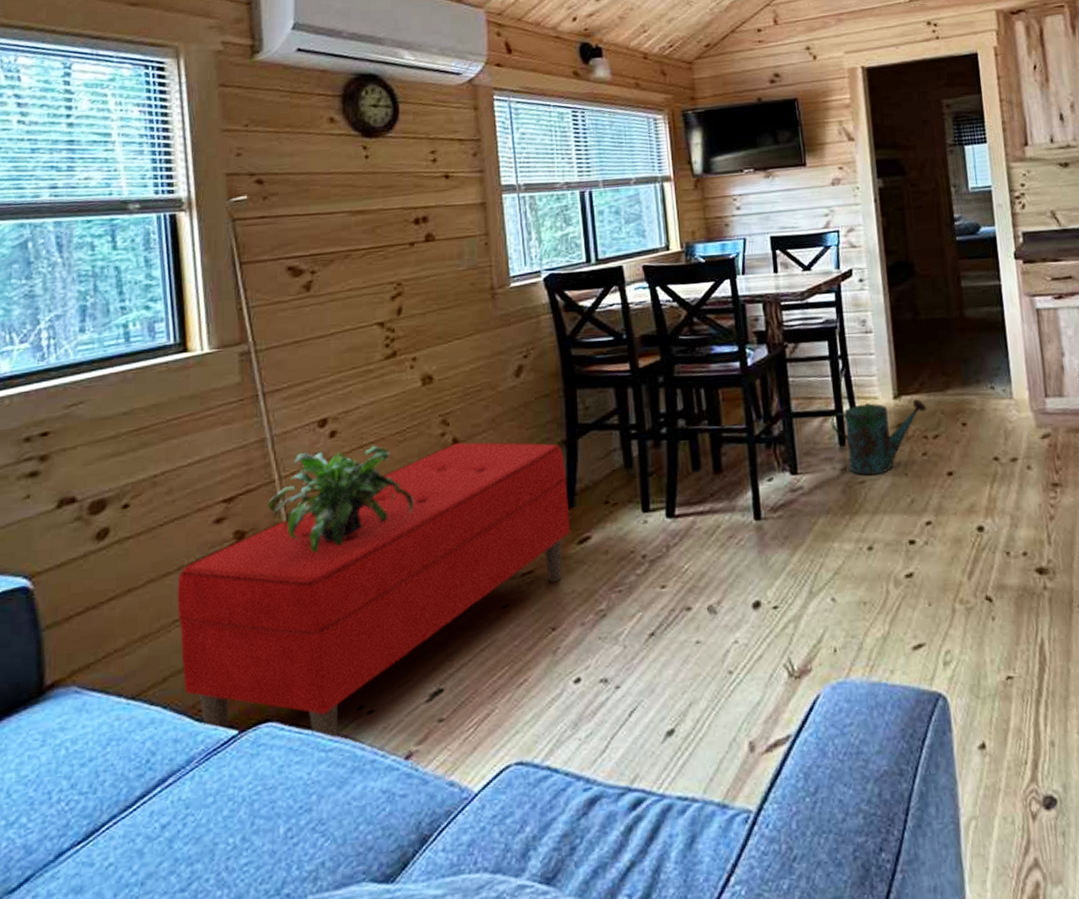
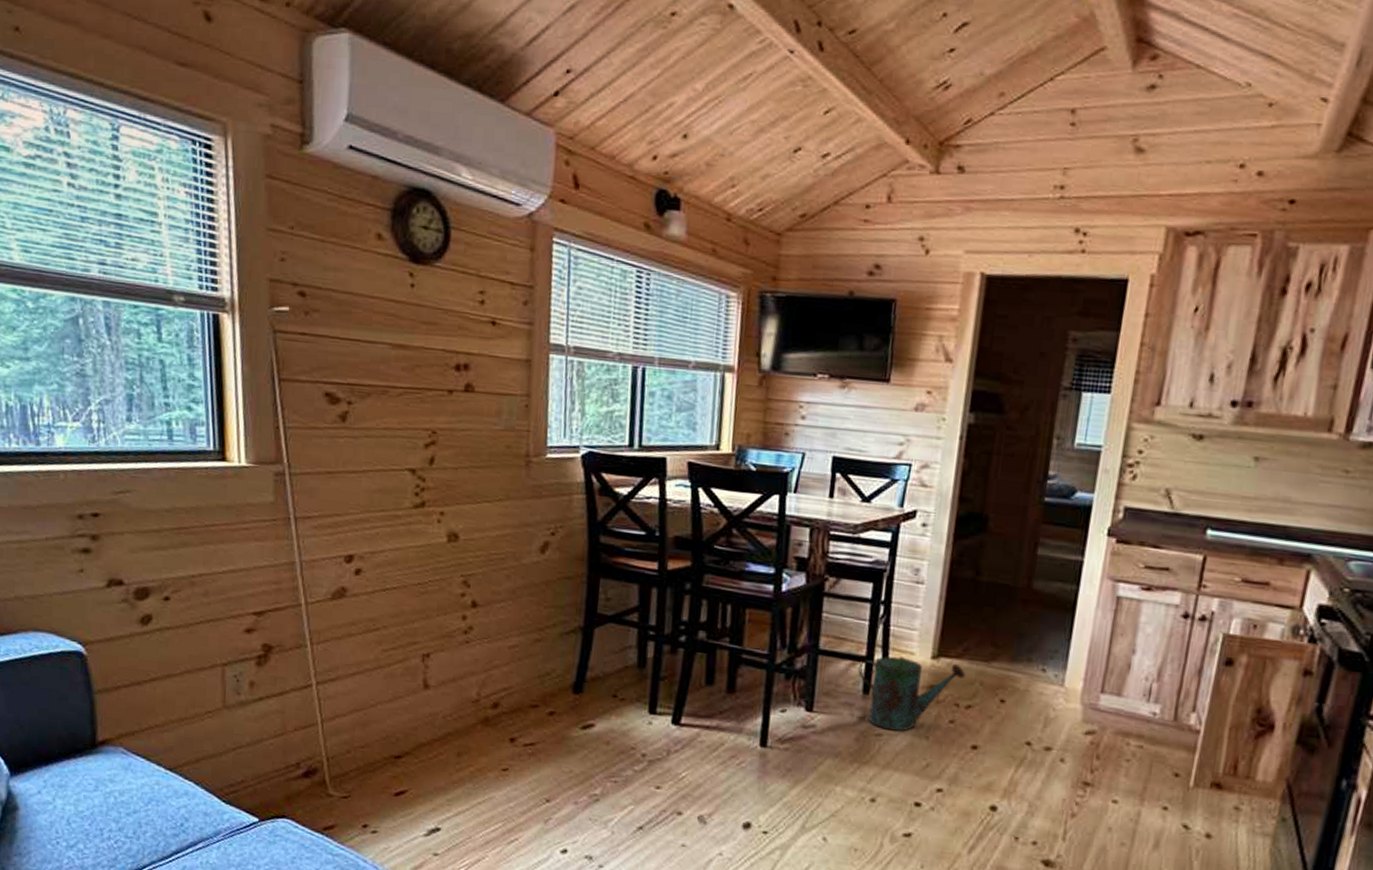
bench: present [177,442,571,737] -> none [209,605,580,845]
potted plant: present [267,445,414,554] -> none [293,583,430,681]

